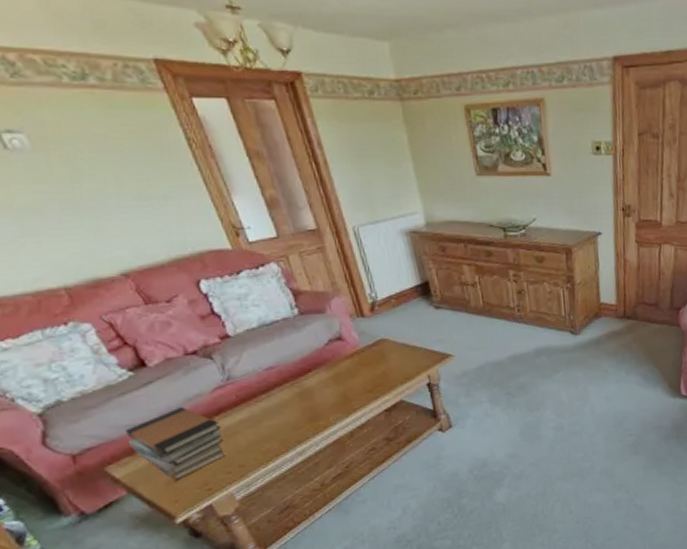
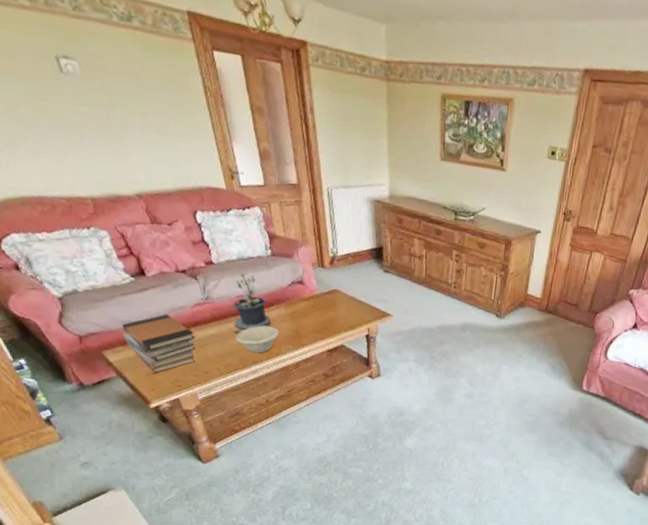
potted plant: none [261,341,311,413] -> present [233,273,270,334]
bowl: none [271,396,323,431] -> present [236,325,279,354]

